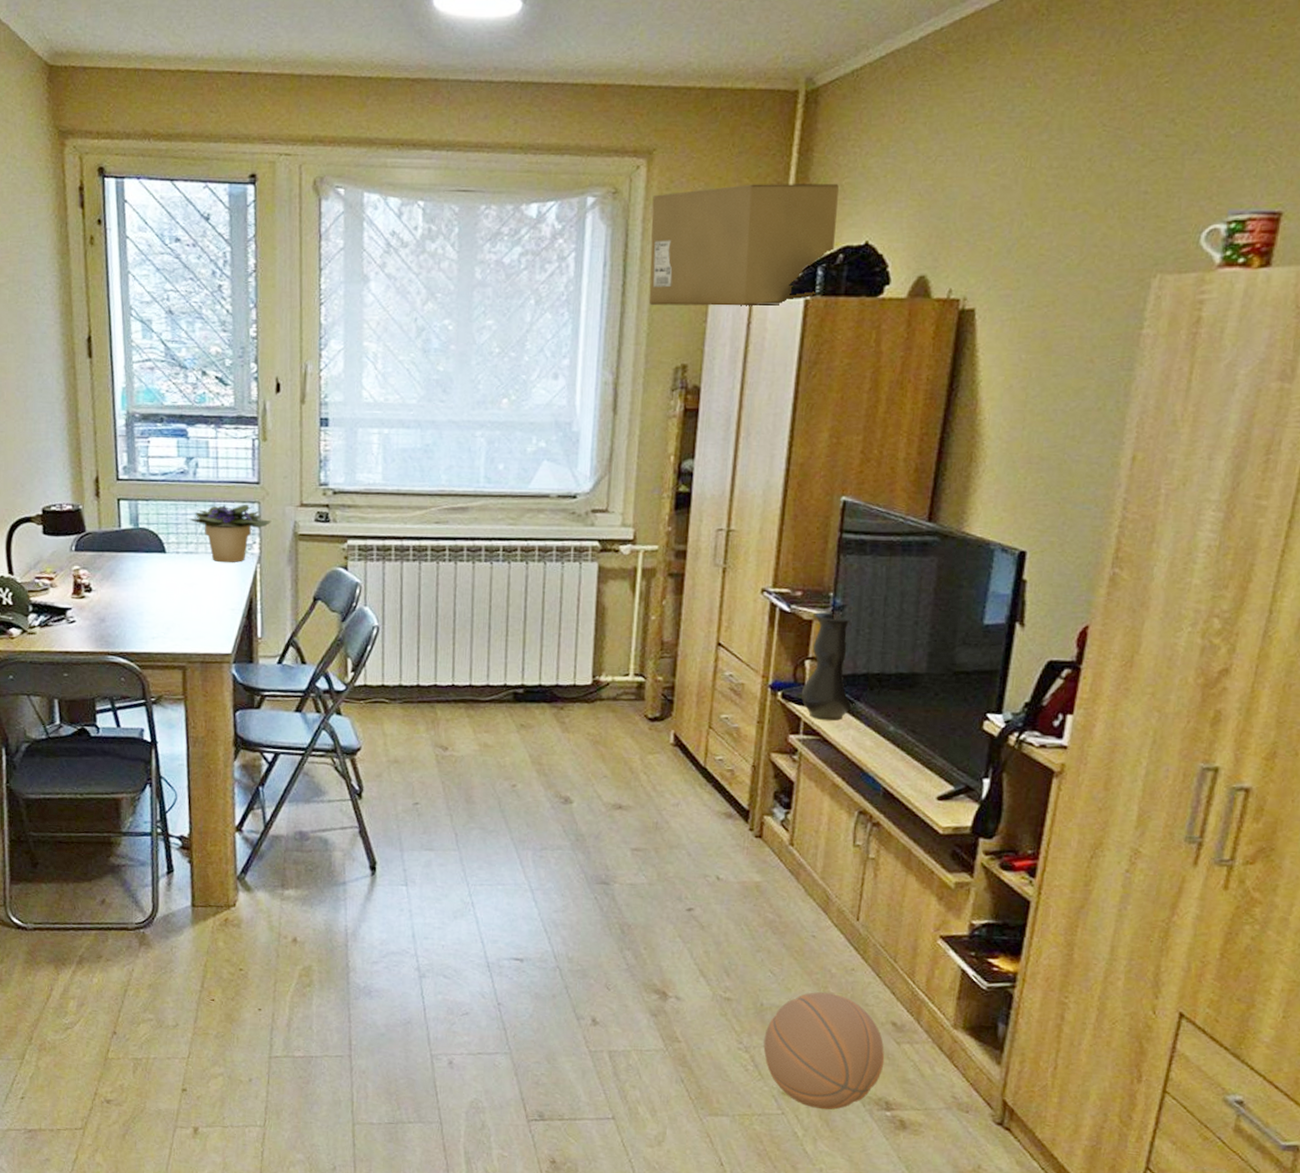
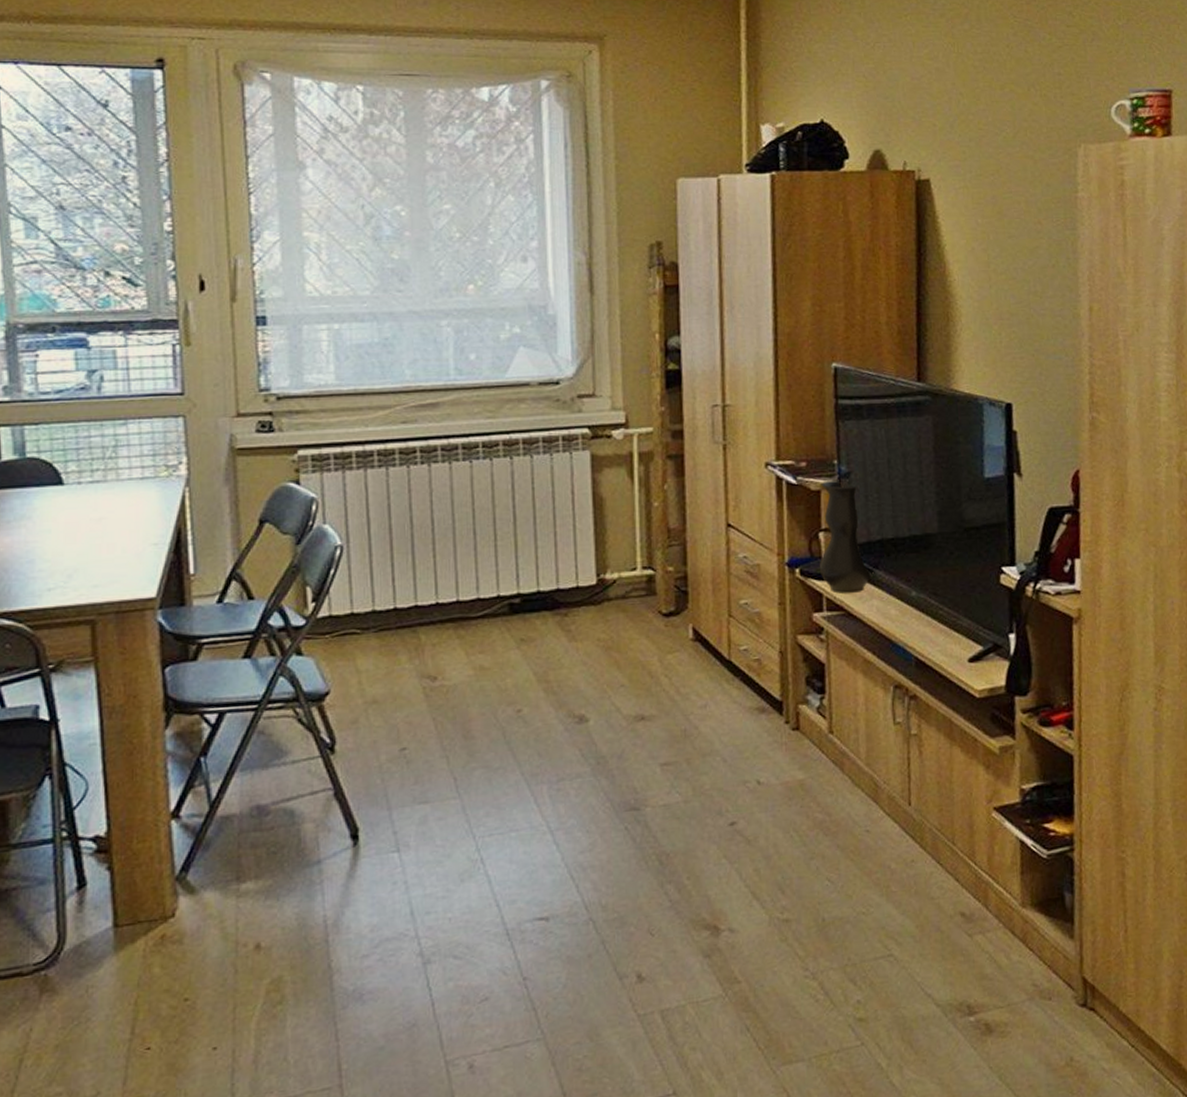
potted flower: present [189,505,272,563] -> none [93,420,201,489]
box: present [649,184,839,306] -> none [608,67,792,184]
basketball: present [763,991,885,1110] -> none [831,891,960,1030]

